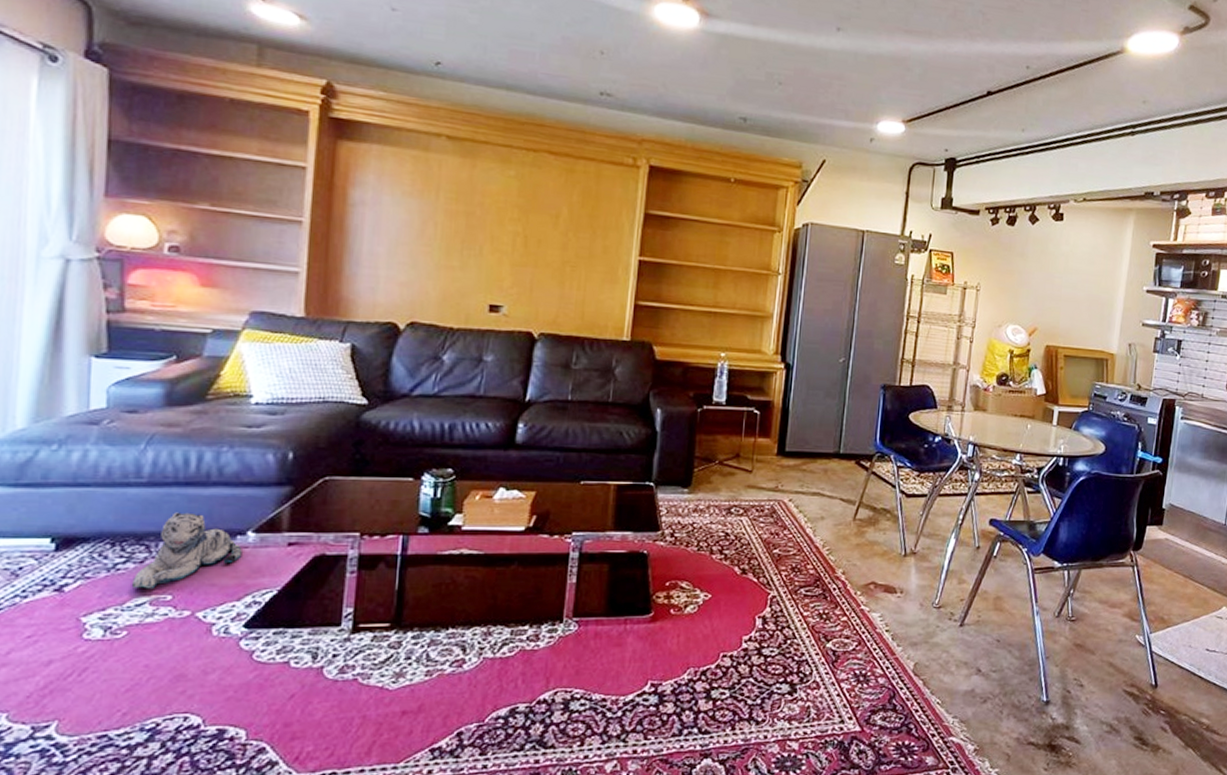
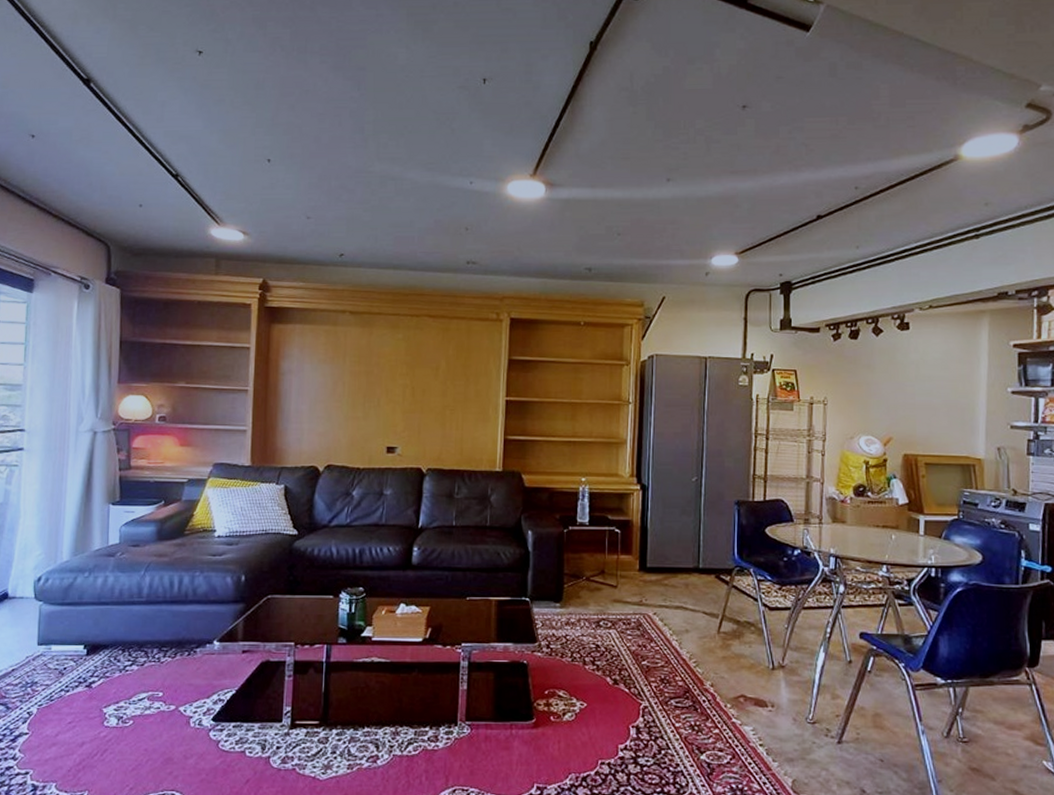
plush toy: present [131,512,242,589] -> none [135,625,210,687]

